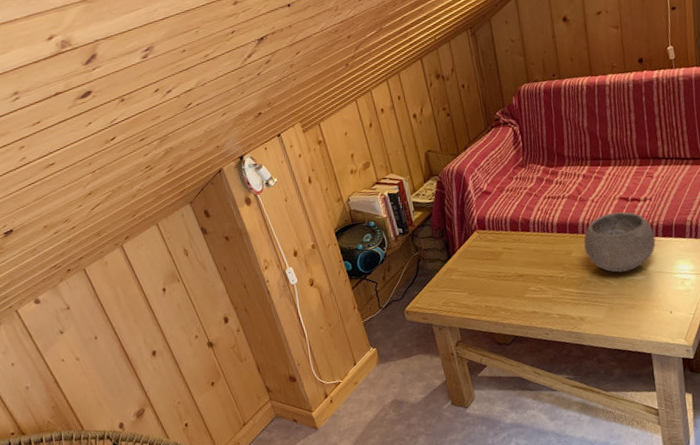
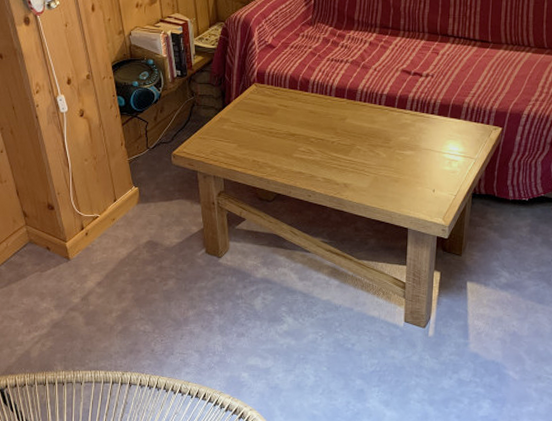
bowl: present [584,212,656,273] -> none [360,84,431,145]

